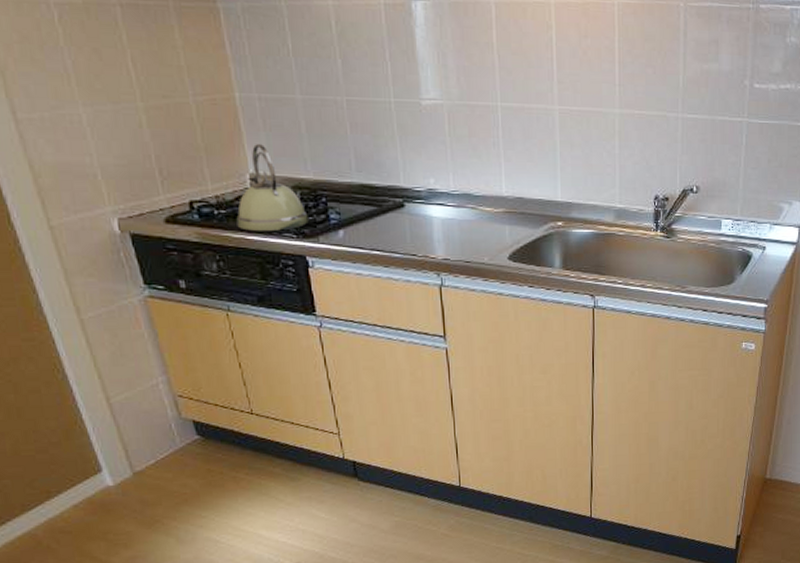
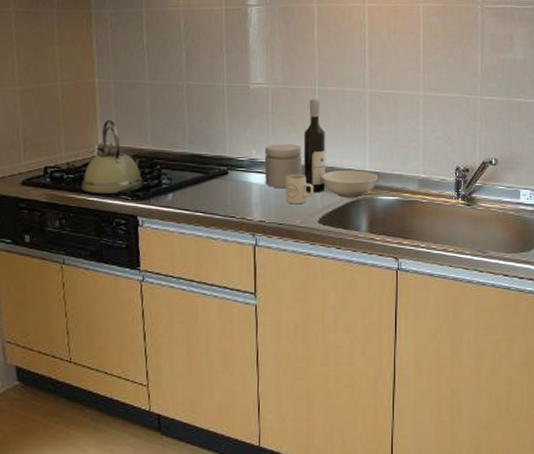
jar: none [444,171,487,223] -> present [264,144,302,189]
mug: none [470,205,502,240] -> present [285,174,314,205]
bottle: none [486,117,514,227] -> present [303,99,326,193]
bowl: none [509,200,572,231] -> present [322,170,379,198]

